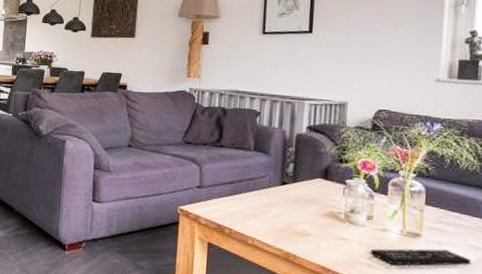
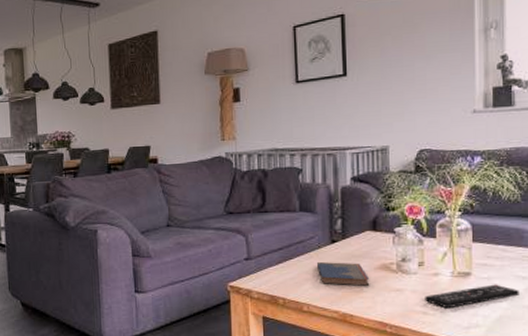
hardcover book: none [265,199,317,230] -> present [316,261,370,286]

